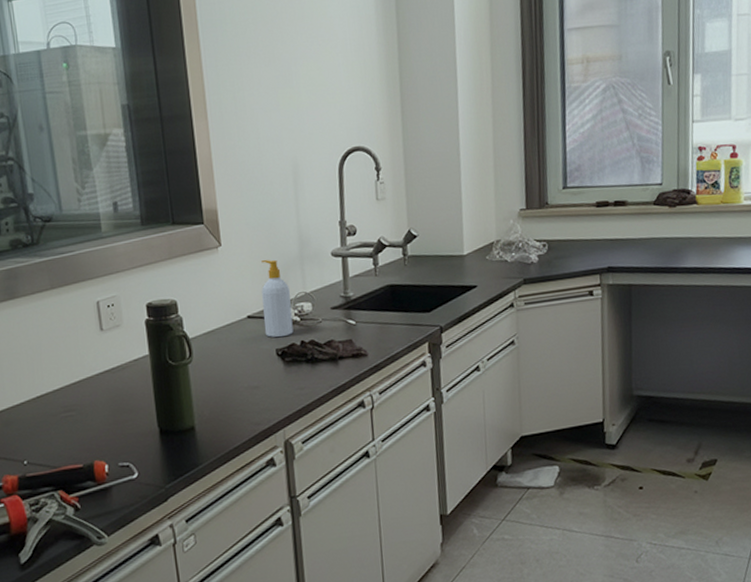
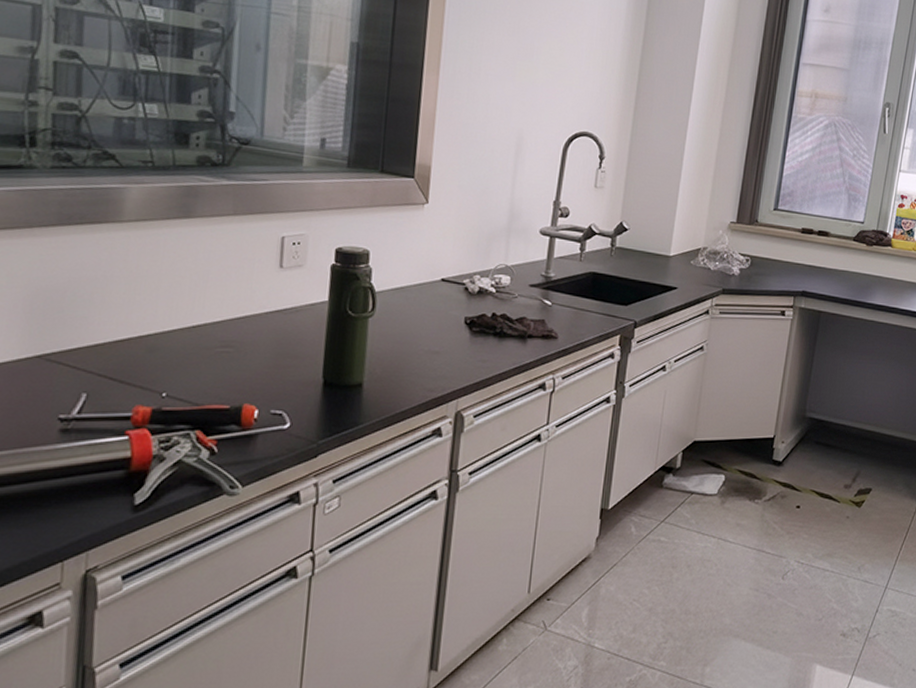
soap bottle: present [261,259,294,338] -> none [456,226,491,306]

